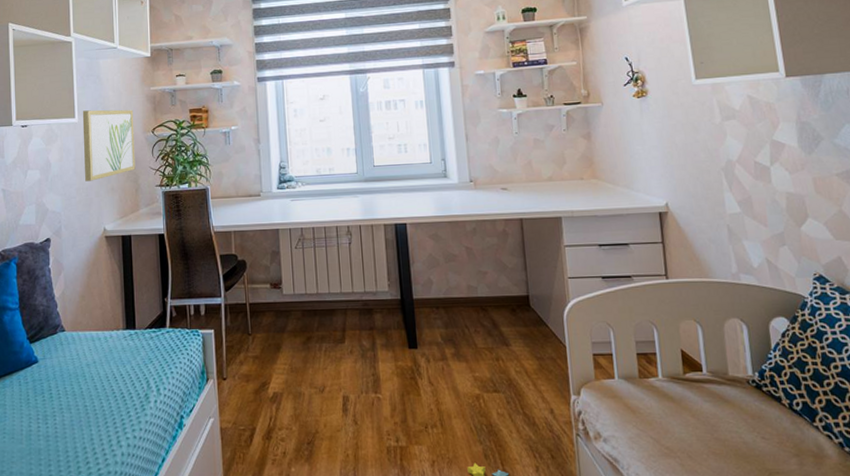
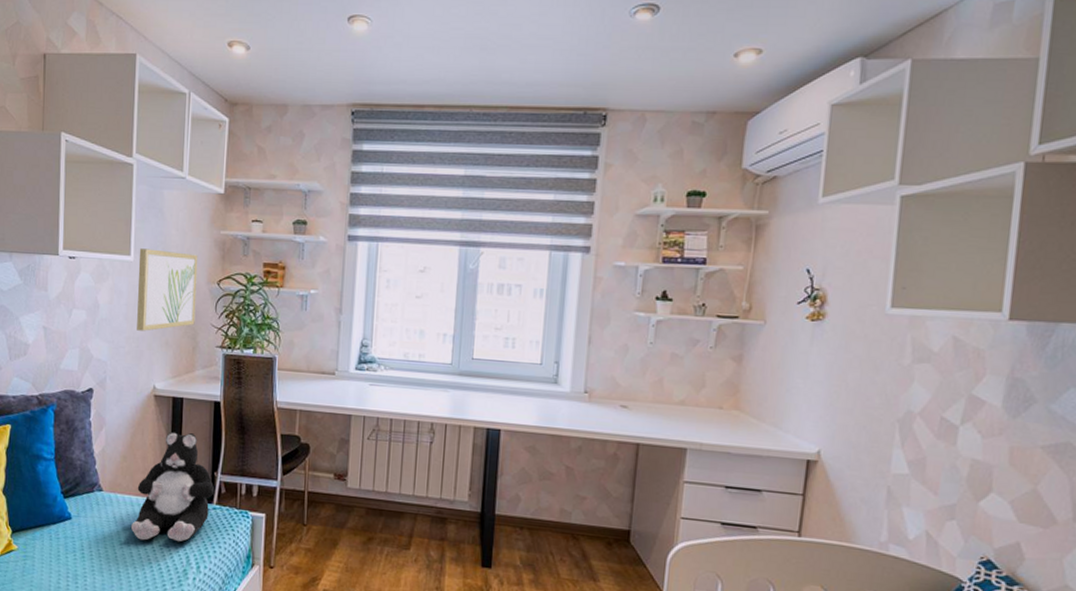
plush toy: none [93,266,167,372] -> present [130,431,215,542]

